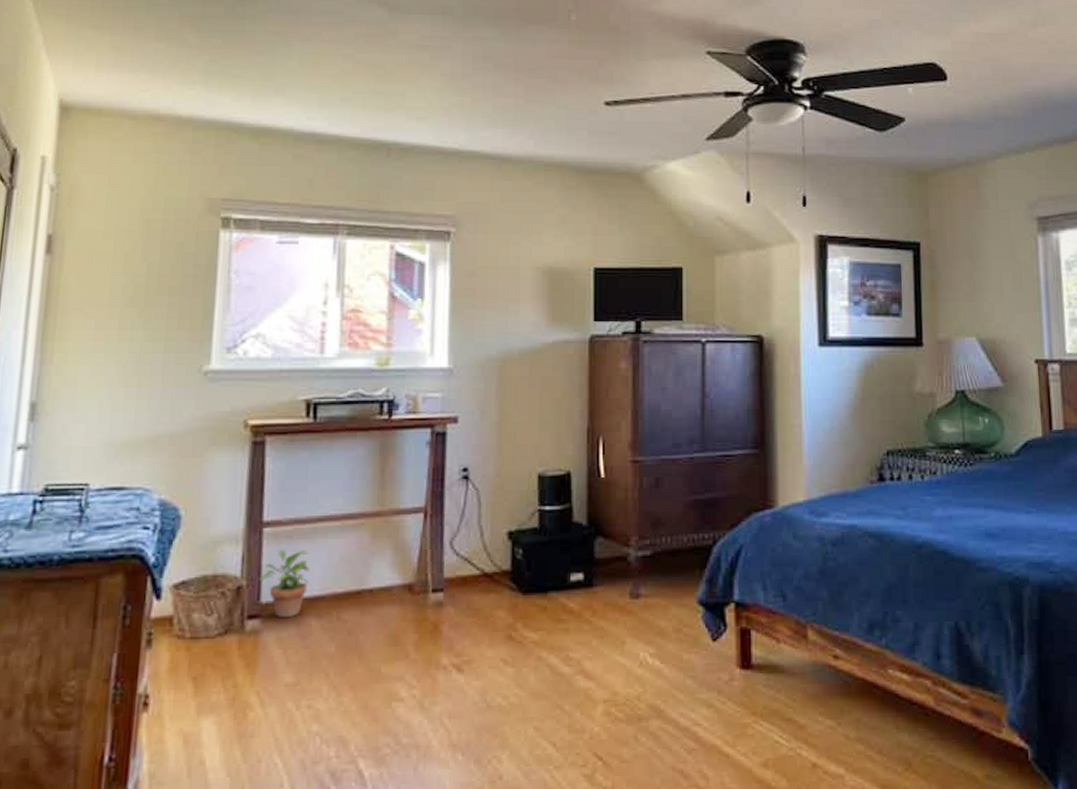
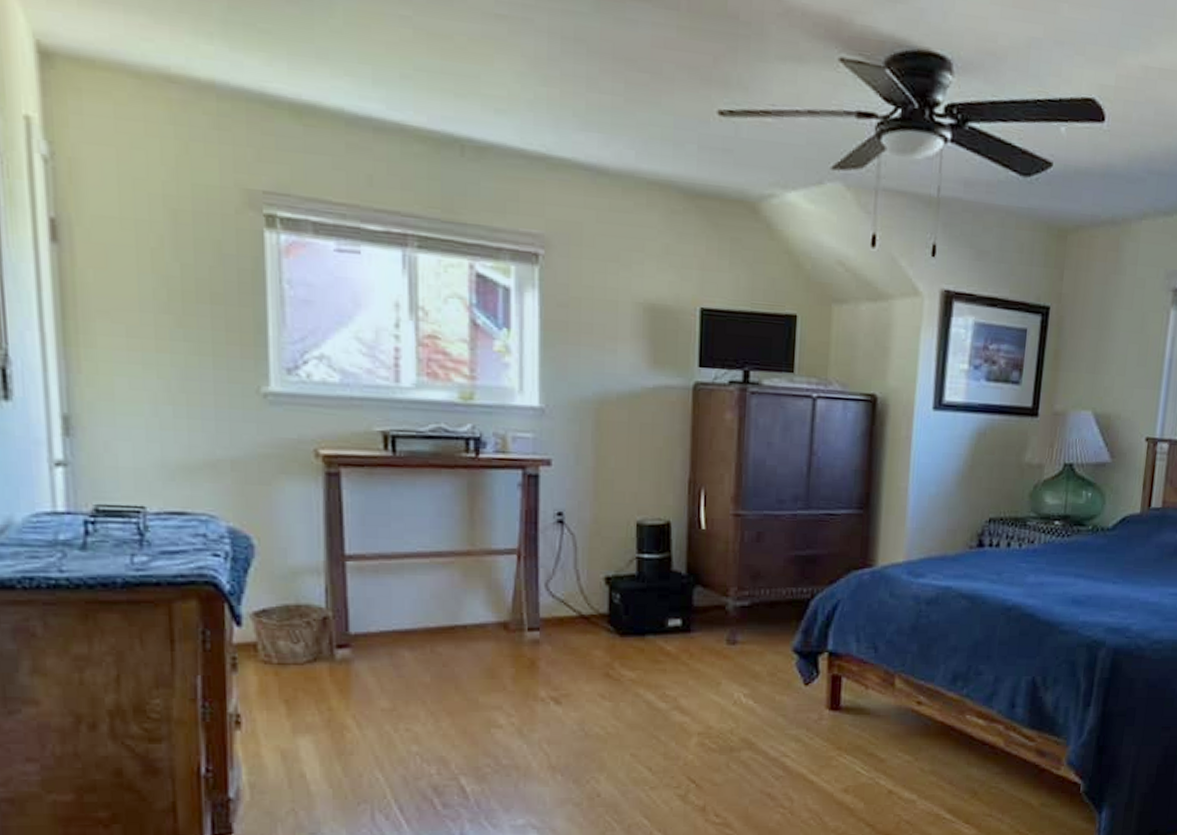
potted plant: present [259,549,310,617] -> none [346,583,400,648]

